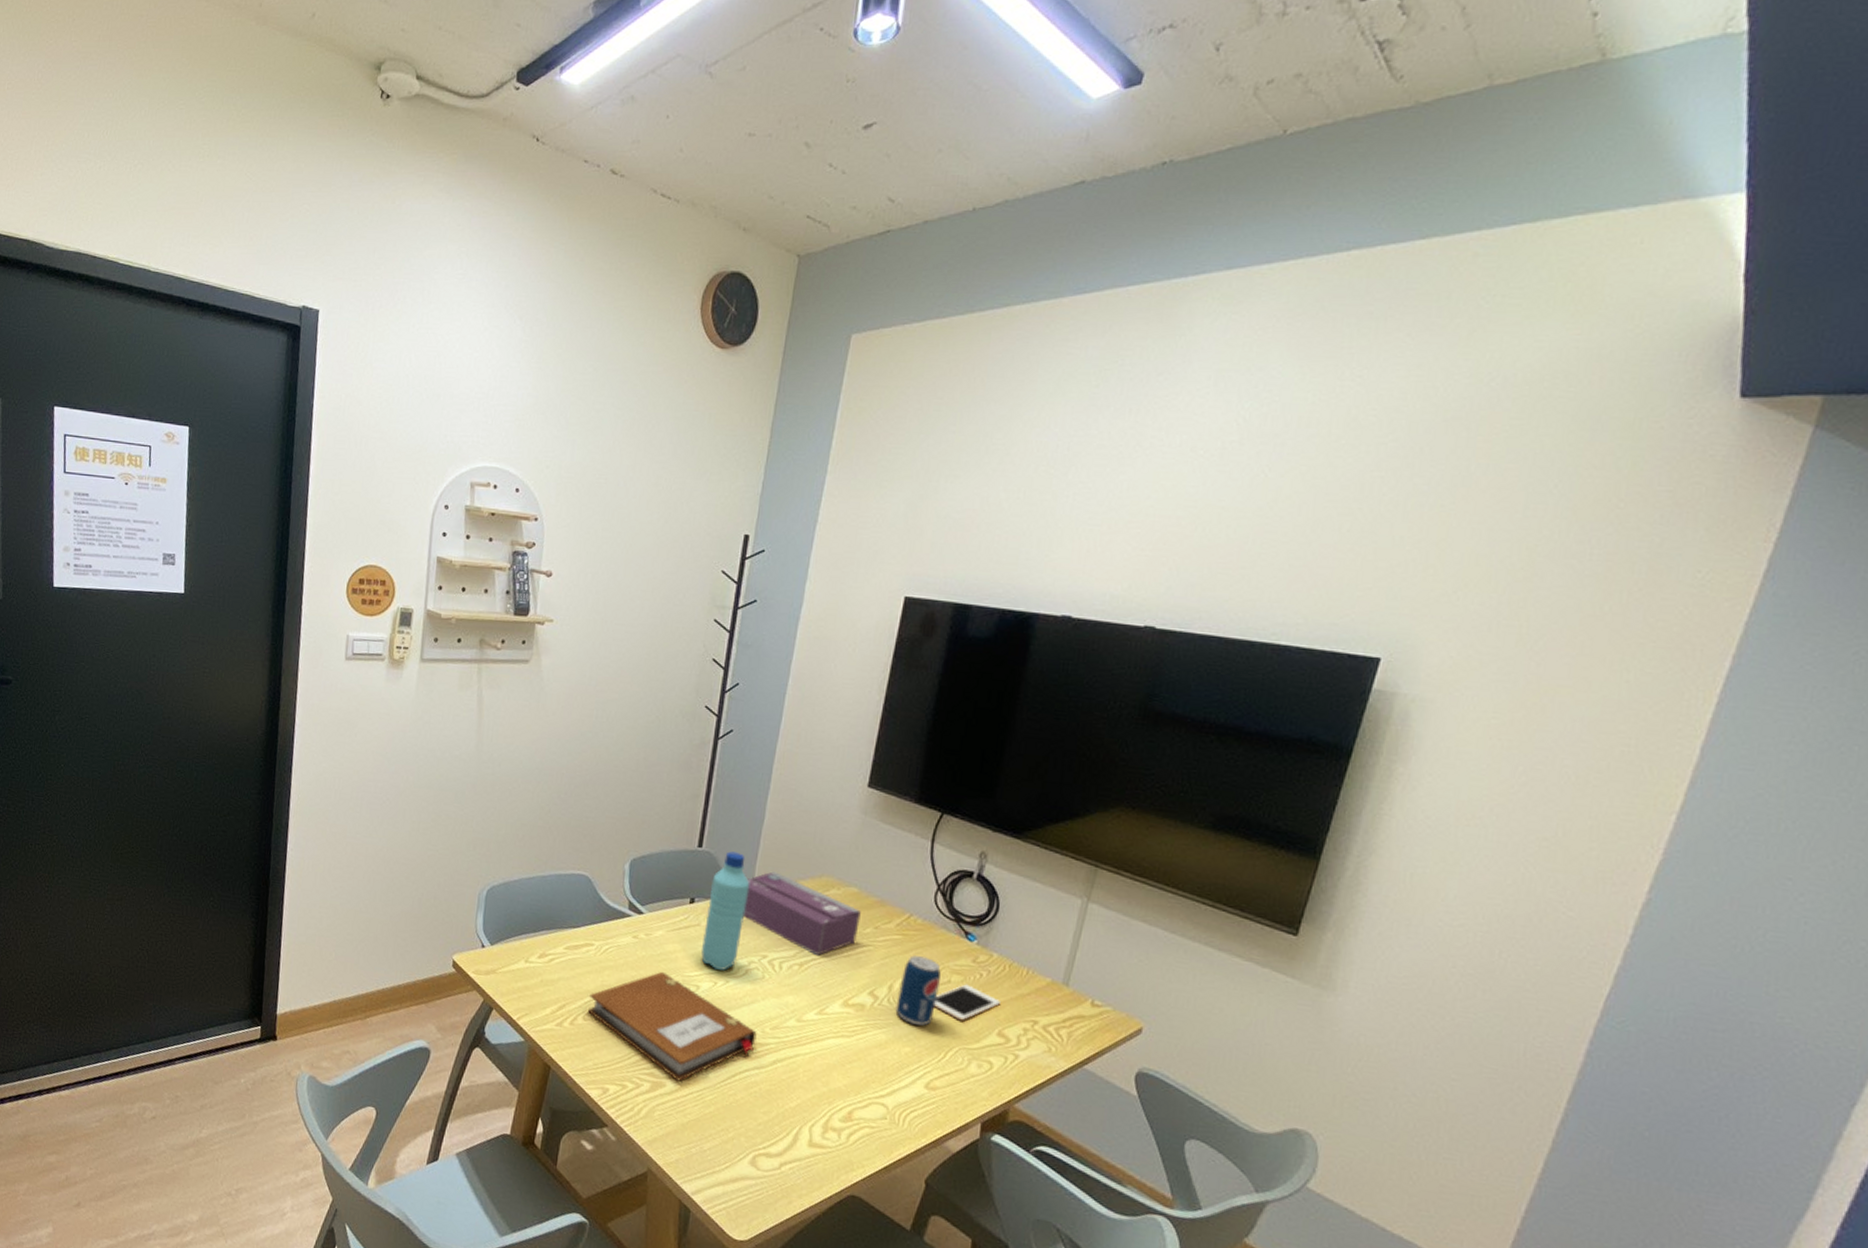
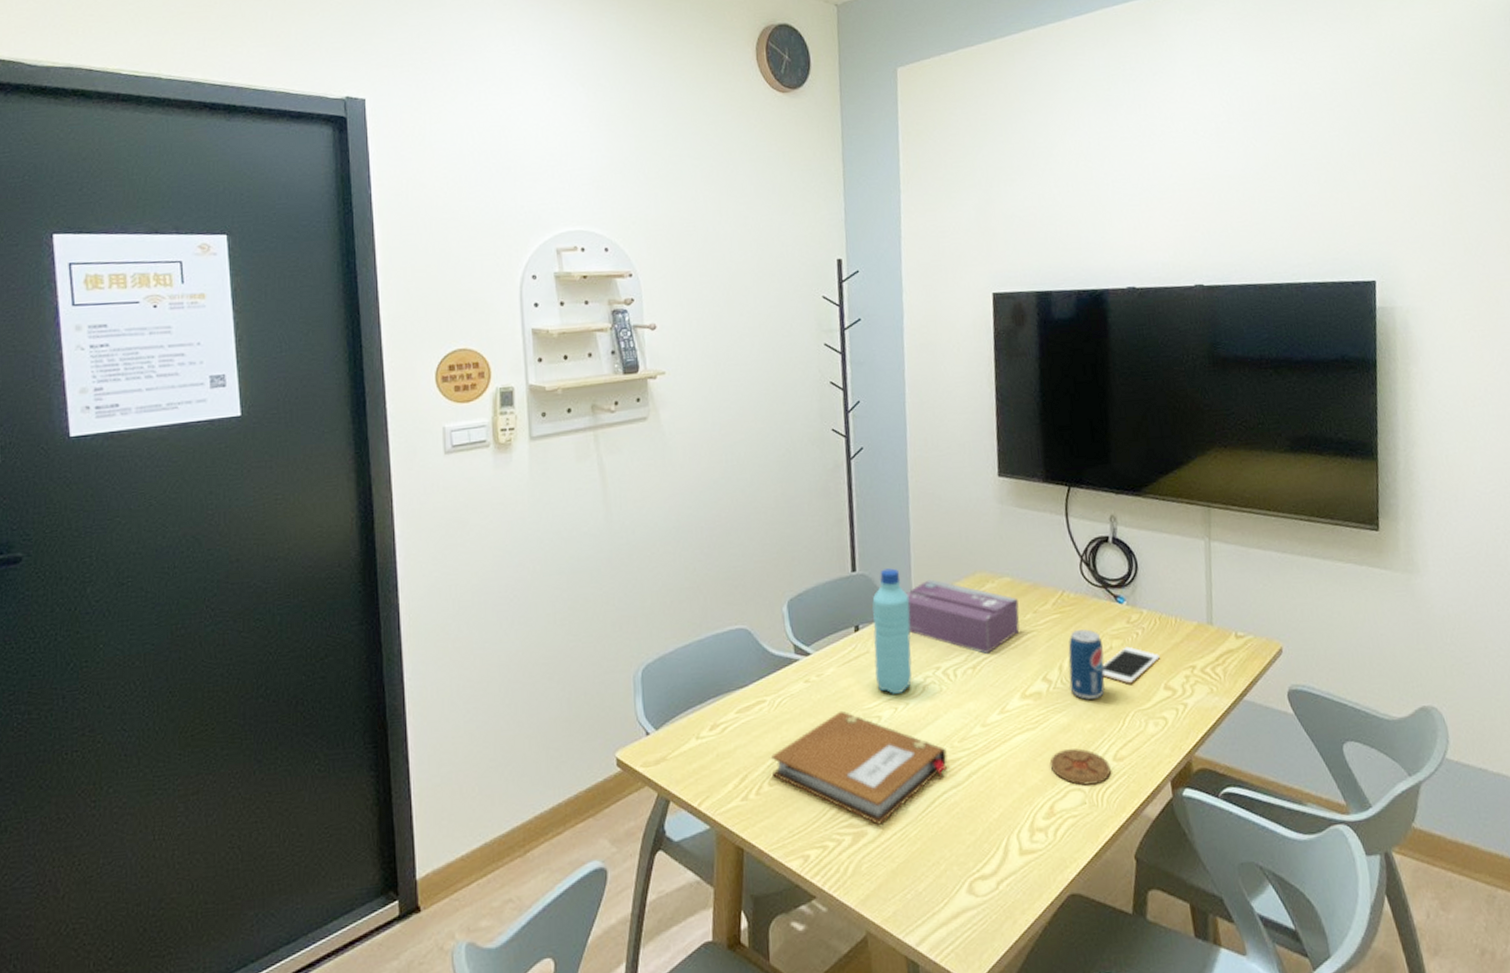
coaster: none [857,1063,920,1105] -> present [1049,748,1111,786]

